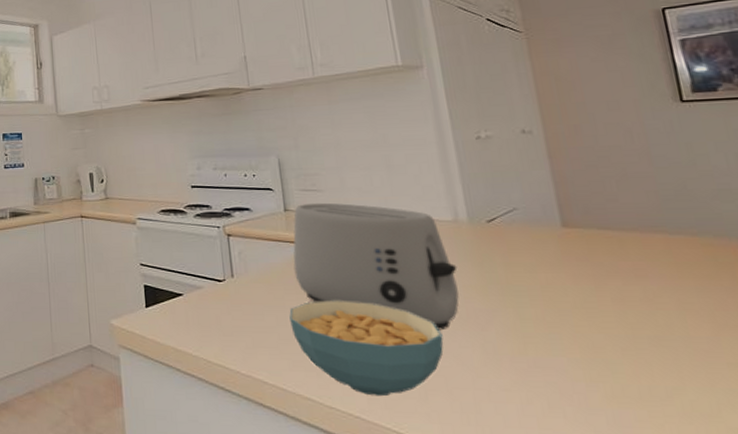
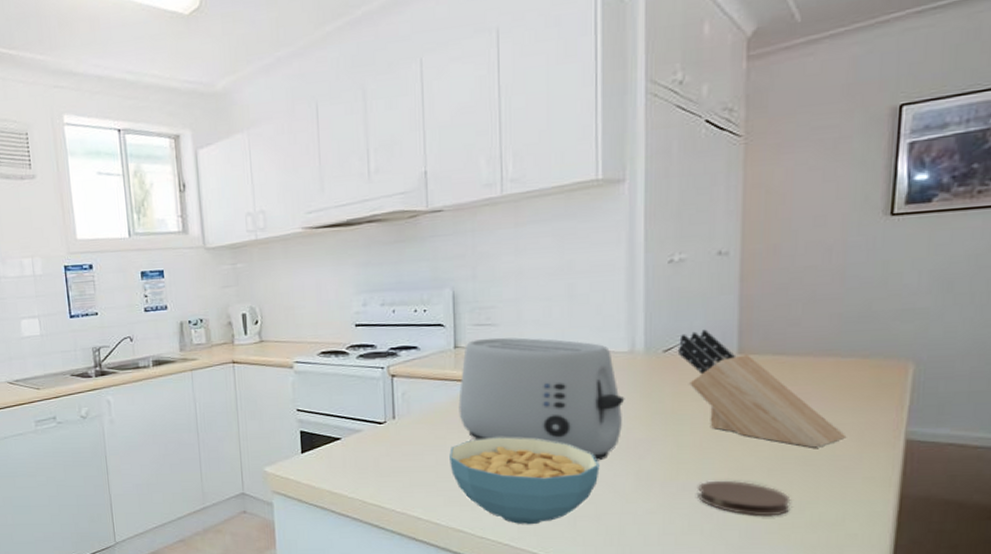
knife block: none [500,202,698,328] -> present [677,329,847,448]
coaster: none [550,357,657,402] -> present [698,480,791,517]

